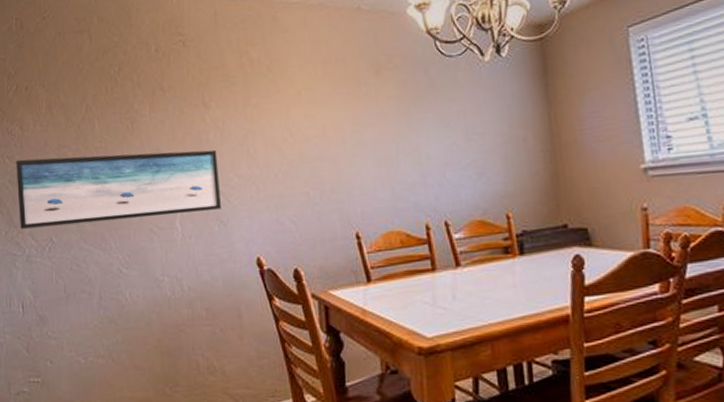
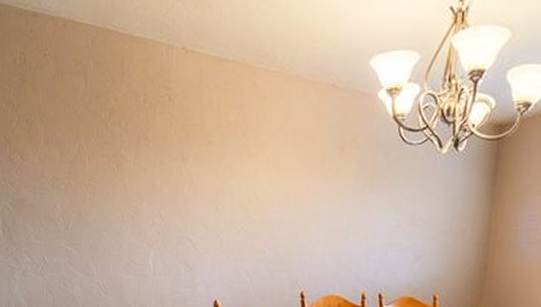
wall art: present [16,149,221,229] -> none [16,186,190,254]

